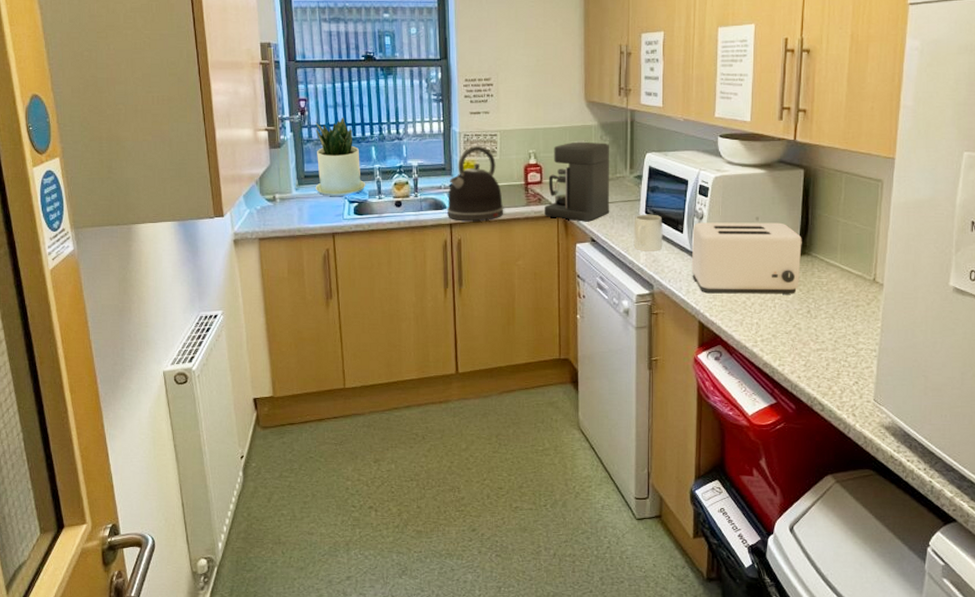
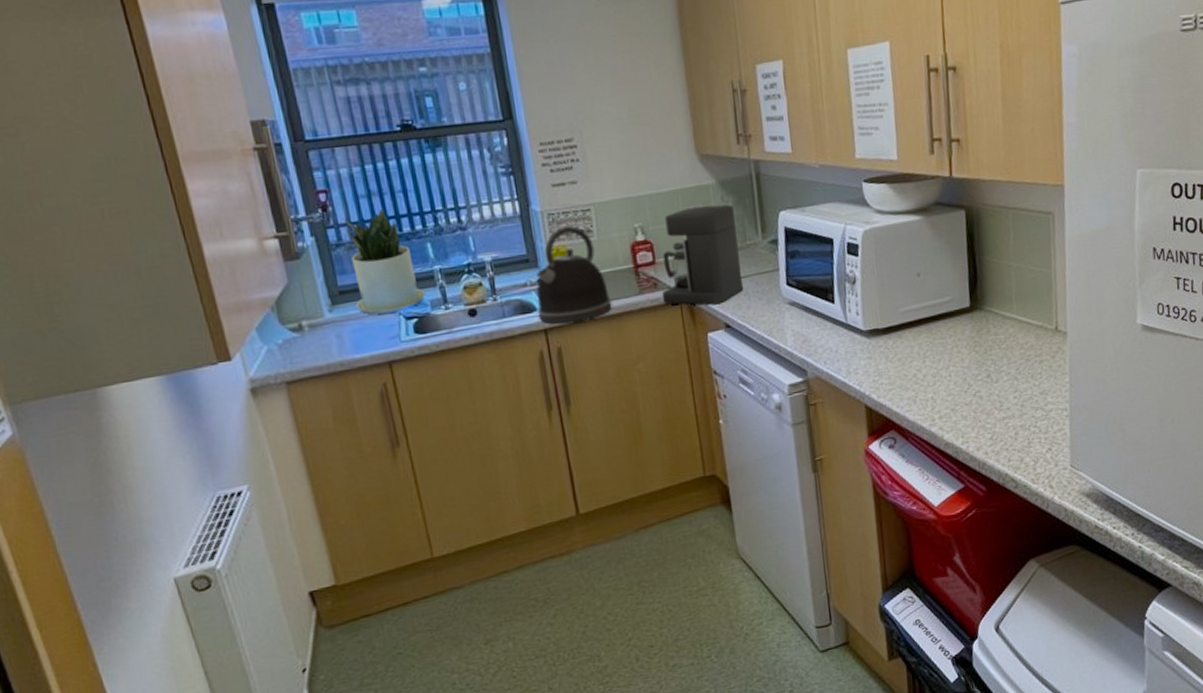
mug: present [633,214,663,252] -> none [774,284,812,332]
toaster: present [691,222,802,294] -> none [845,276,975,371]

